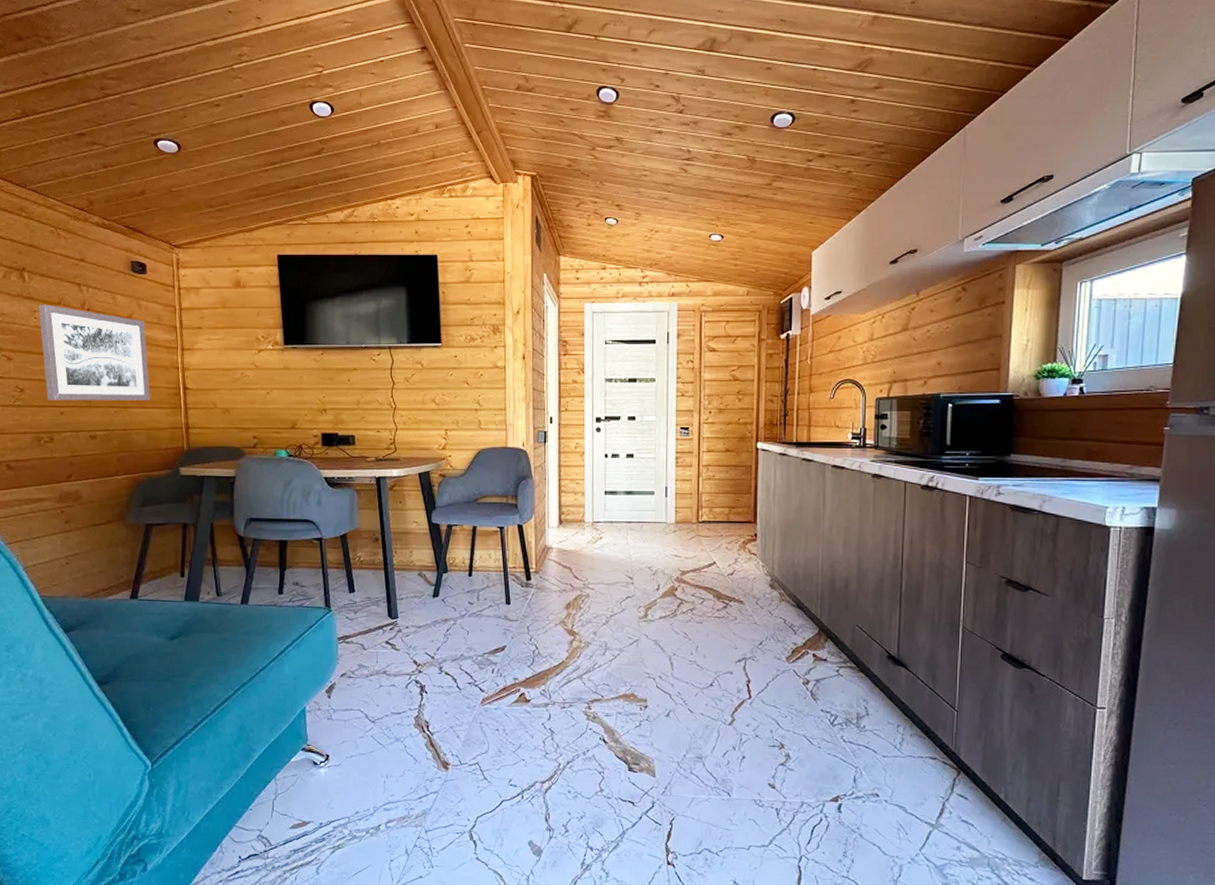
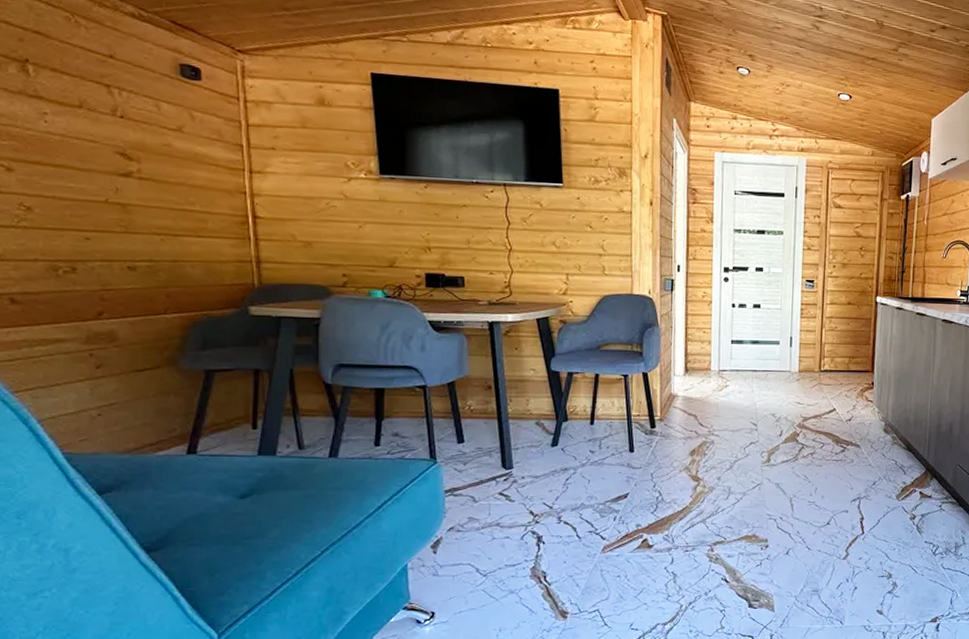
wall art: present [38,304,150,401] -> none [50,105,209,229]

